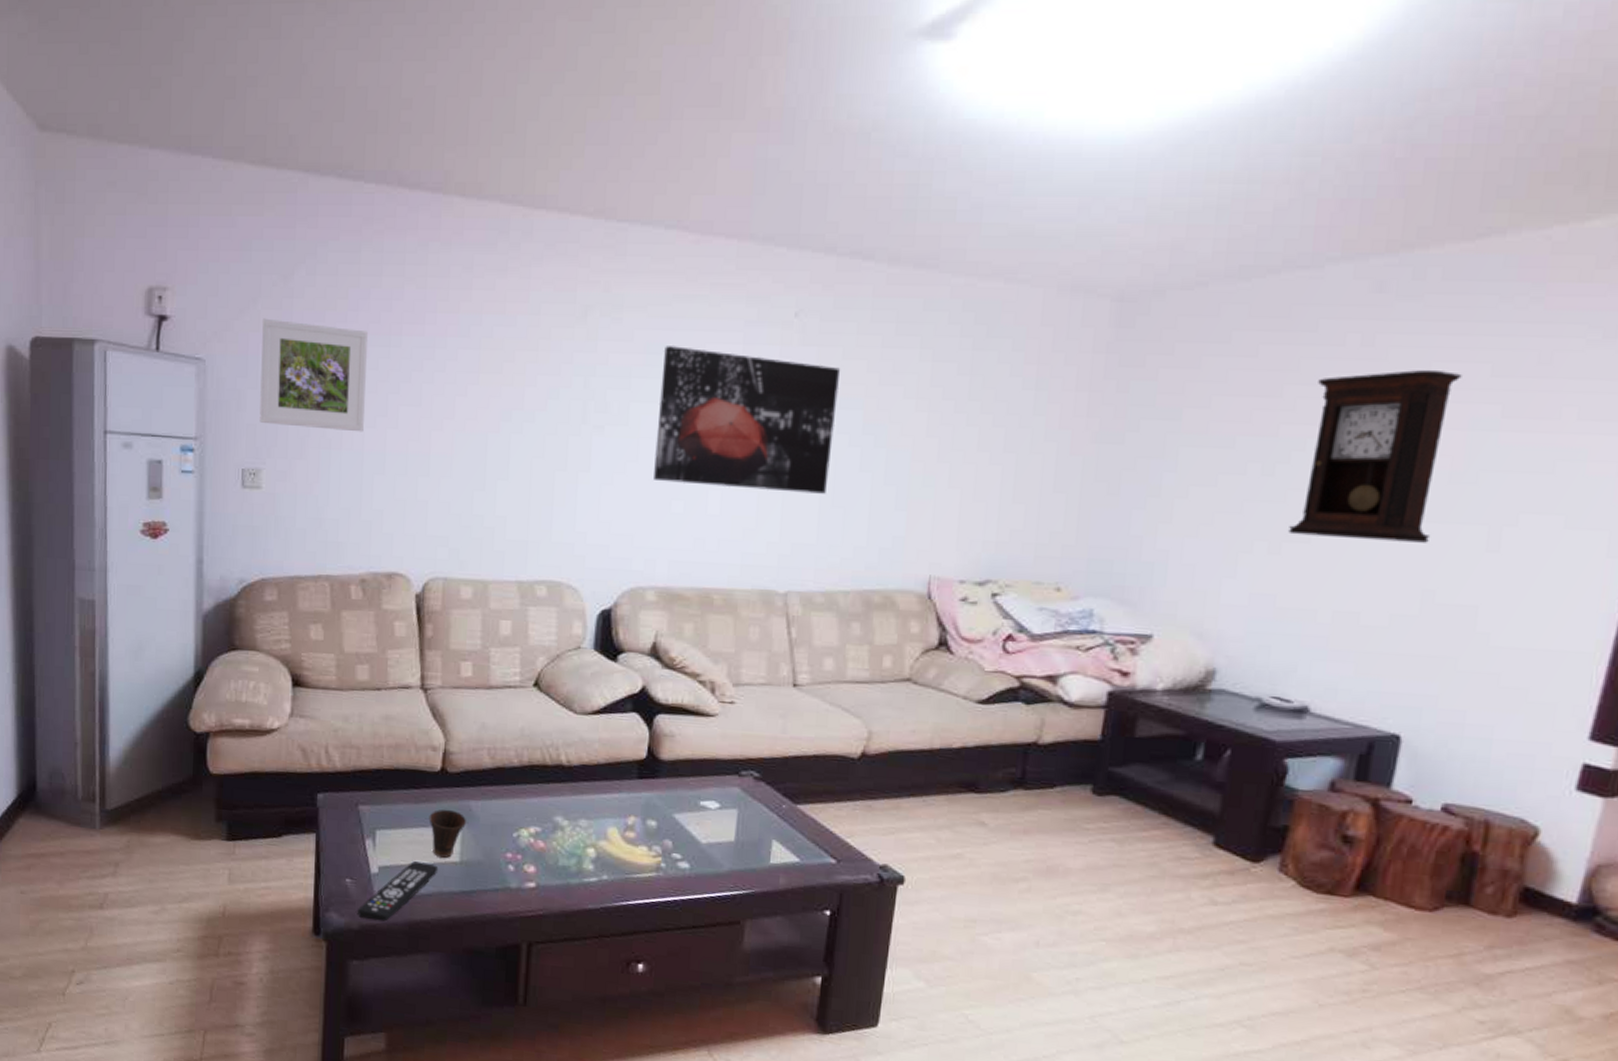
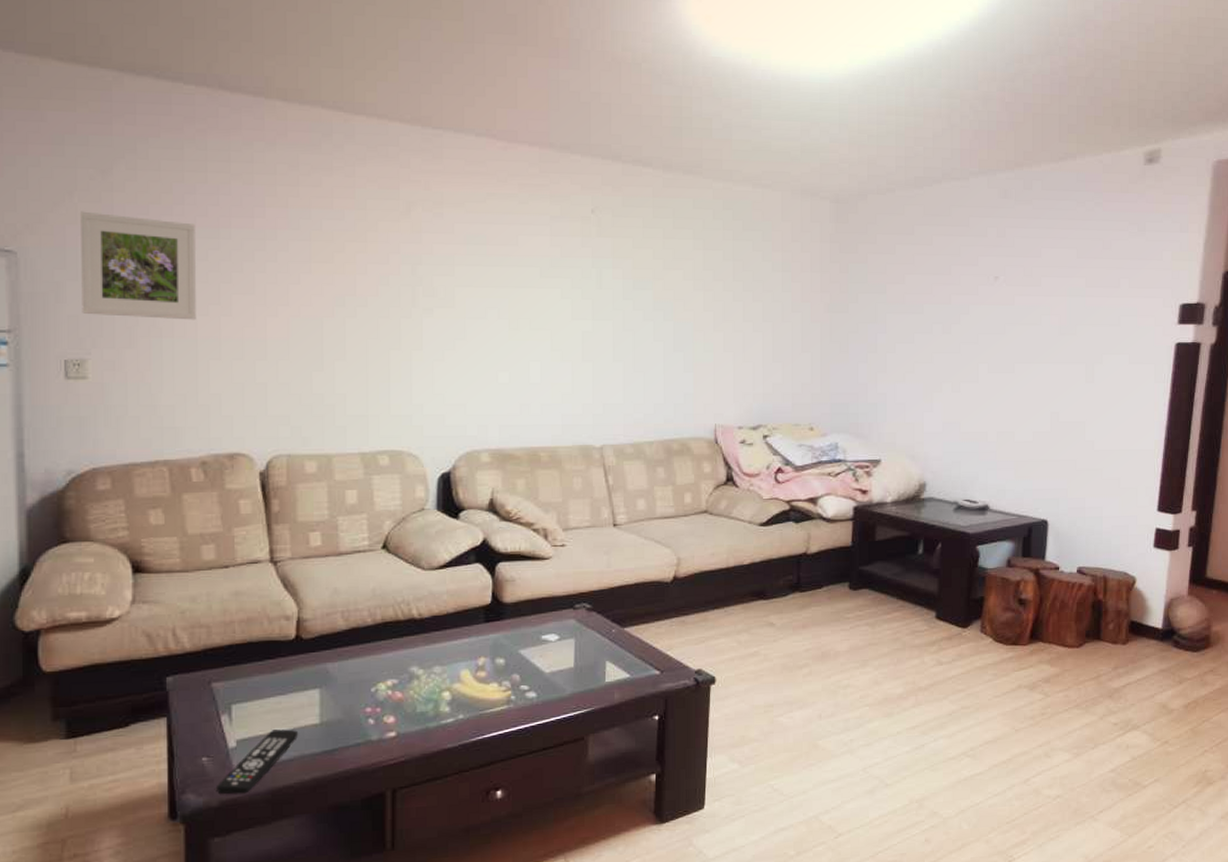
cup: present [429,809,467,858] -> none [286,674,325,722]
wall art: present [654,346,841,494] -> none [480,237,633,361]
pendulum clock: present [1288,370,1462,543] -> none [964,254,1060,378]

